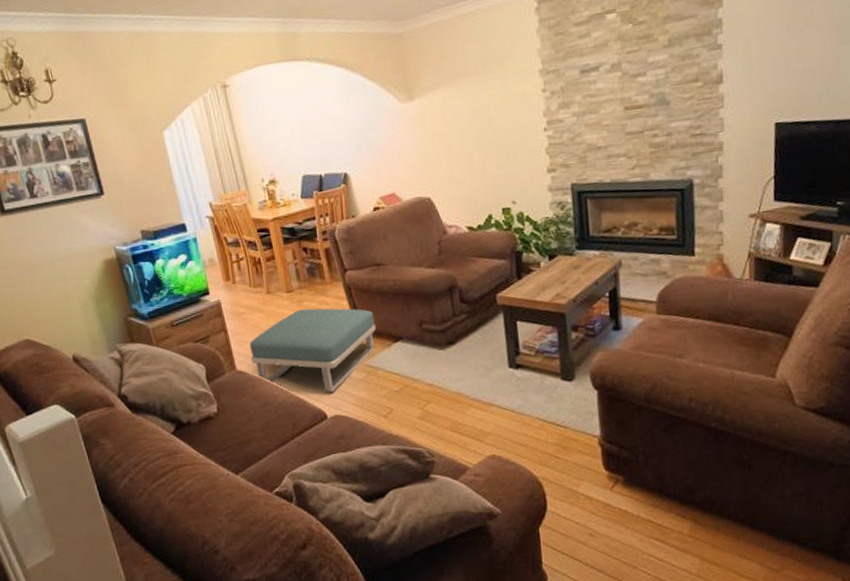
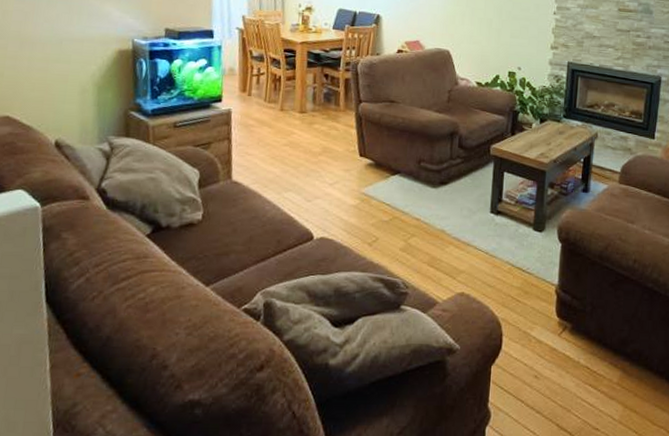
footstool: present [250,308,377,392] -> none [249,130,379,214]

